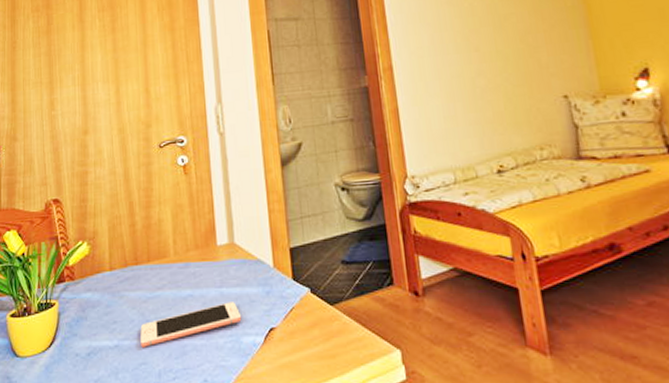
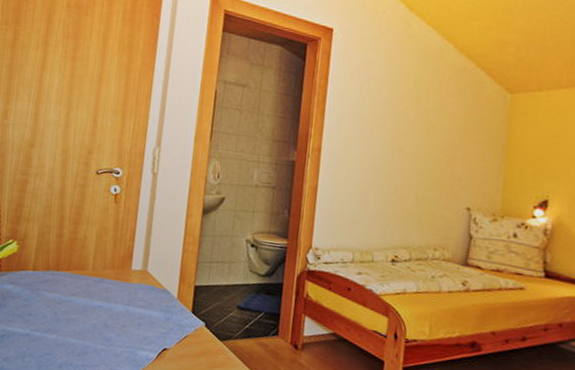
cell phone: present [140,302,242,348] -> none [49,318,141,341]

